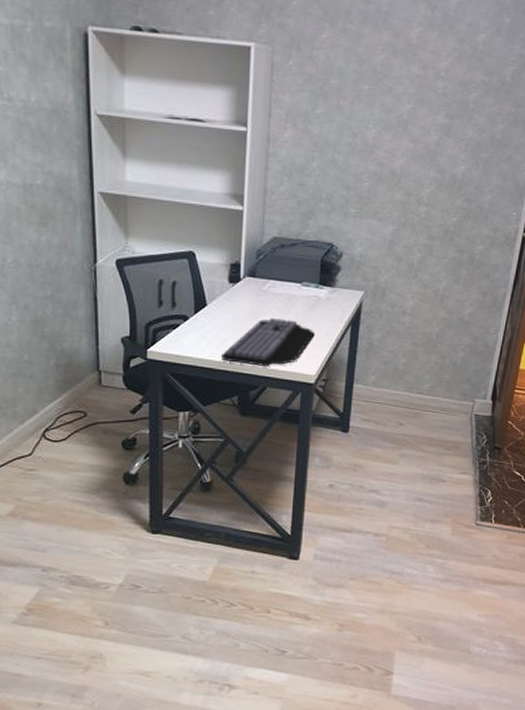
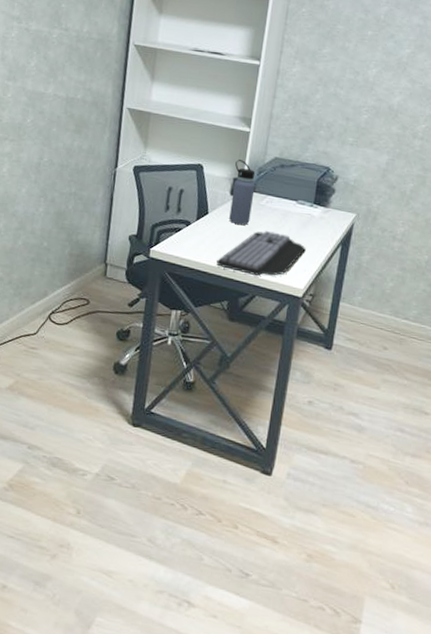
water bottle: none [230,243,255,315] -> present [229,159,256,225]

